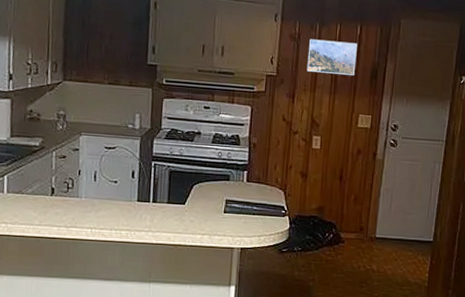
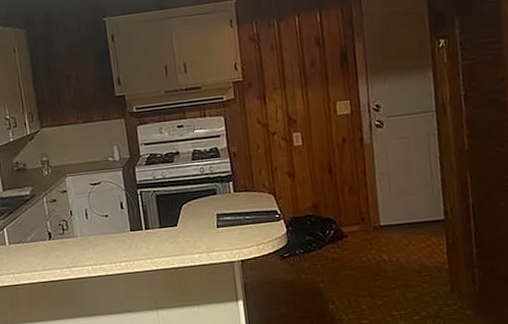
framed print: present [306,39,357,75] -> none [270,30,323,70]

